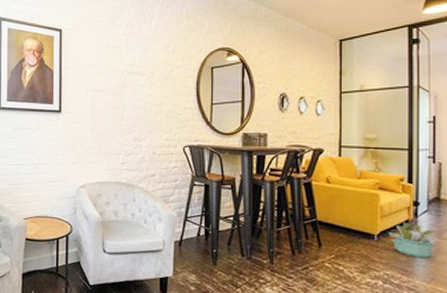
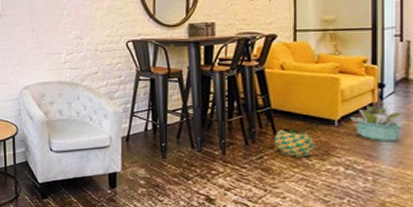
decorative ball: none [318,240,356,270] -> present [273,129,315,157]

